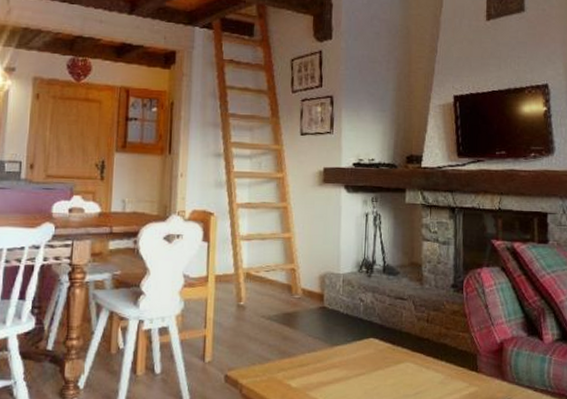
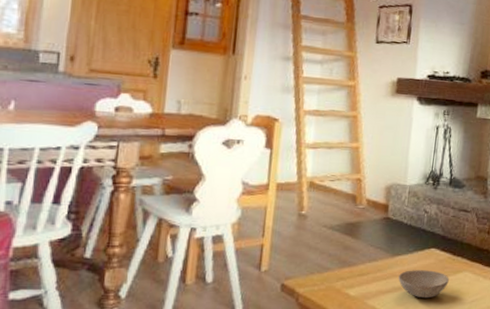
bowl: none [339,360,391,390] -> present [398,270,449,299]

